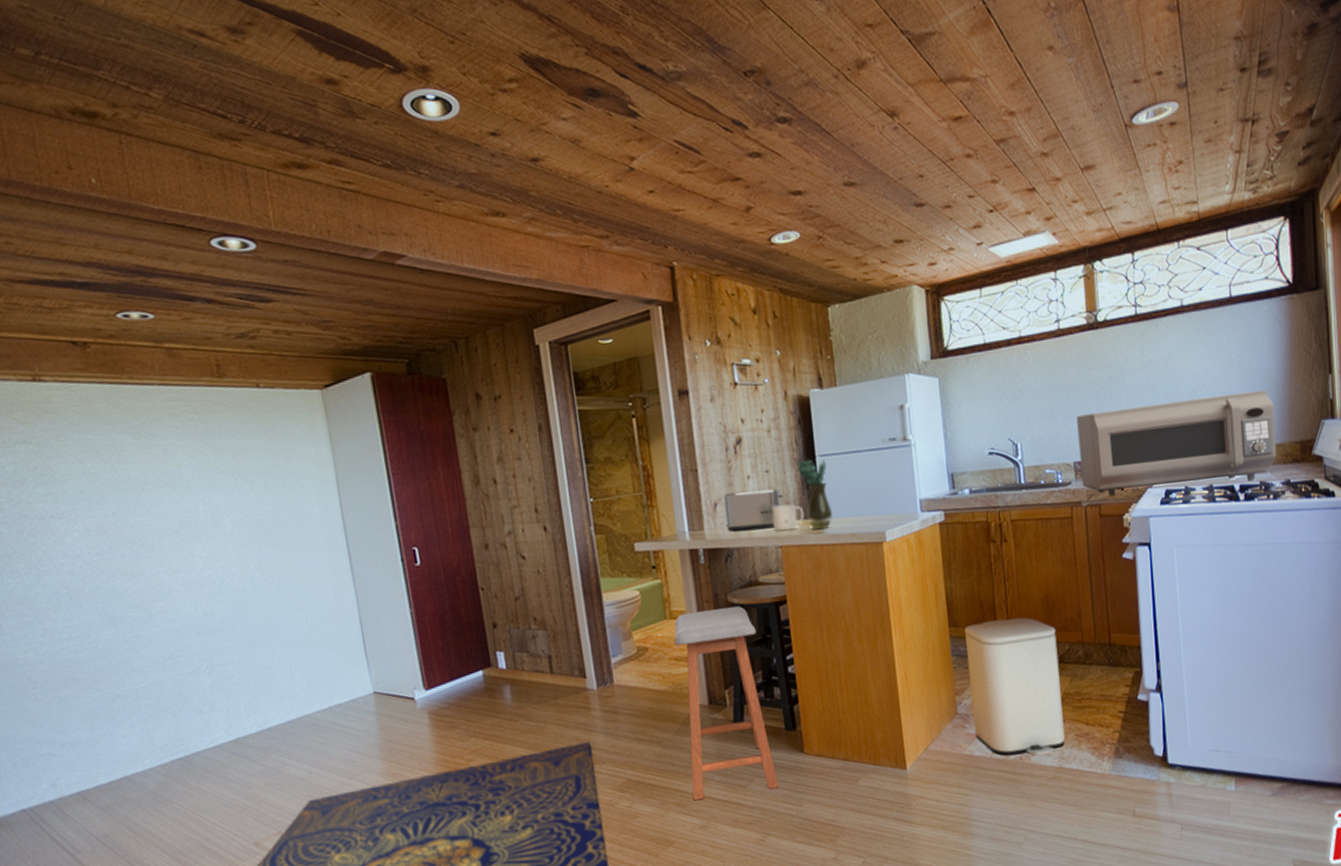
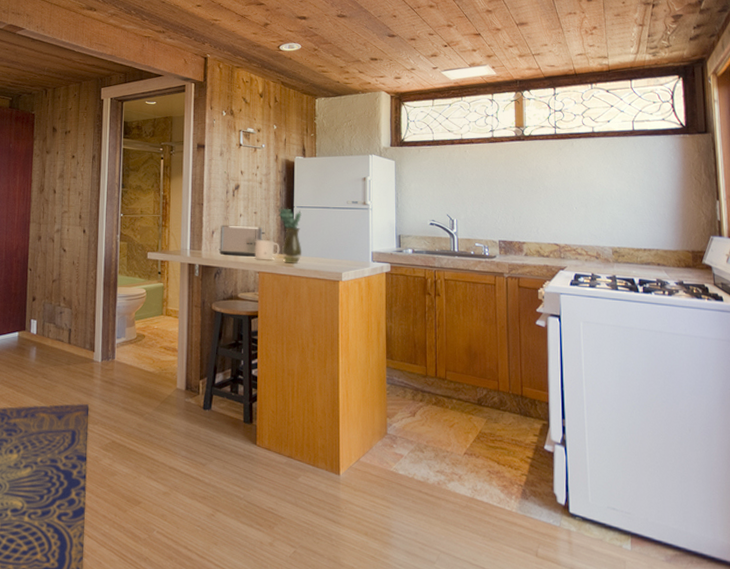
stool: present [674,606,778,801] -> none [161,313,232,471]
pedal bin: present [964,617,1065,756] -> none [398,358,478,484]
microwave: present [1077,390,1277,497] -> none [503,204,672,278]

